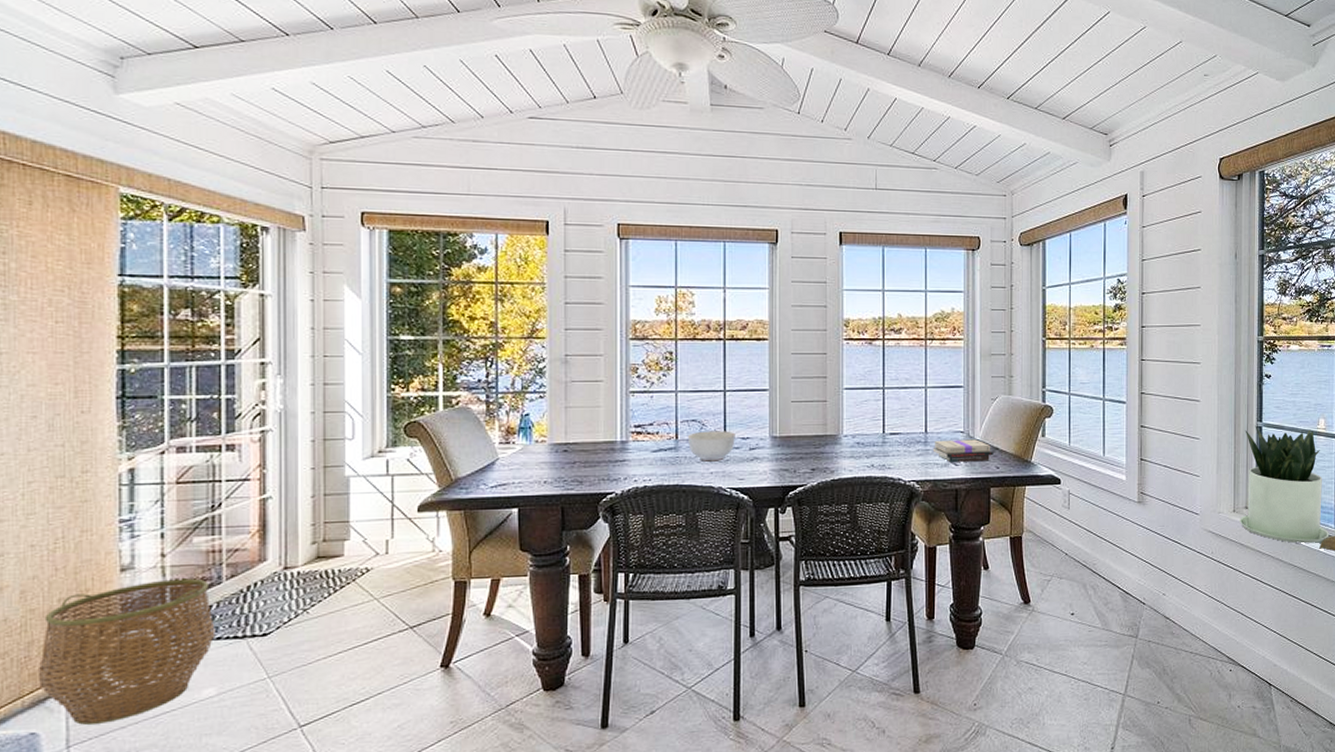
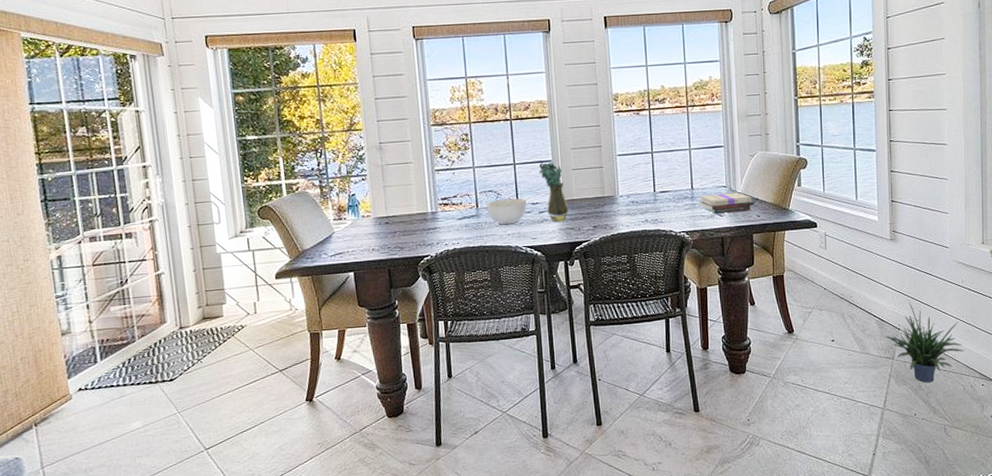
basket: present [37,578,215,725] -> none [13,338,136,451]
vase: none [752,387,784,462] -> present [538,159,569,223]
potted plant: none [1129,570,1212,667] -> present [885,299,964,383]

